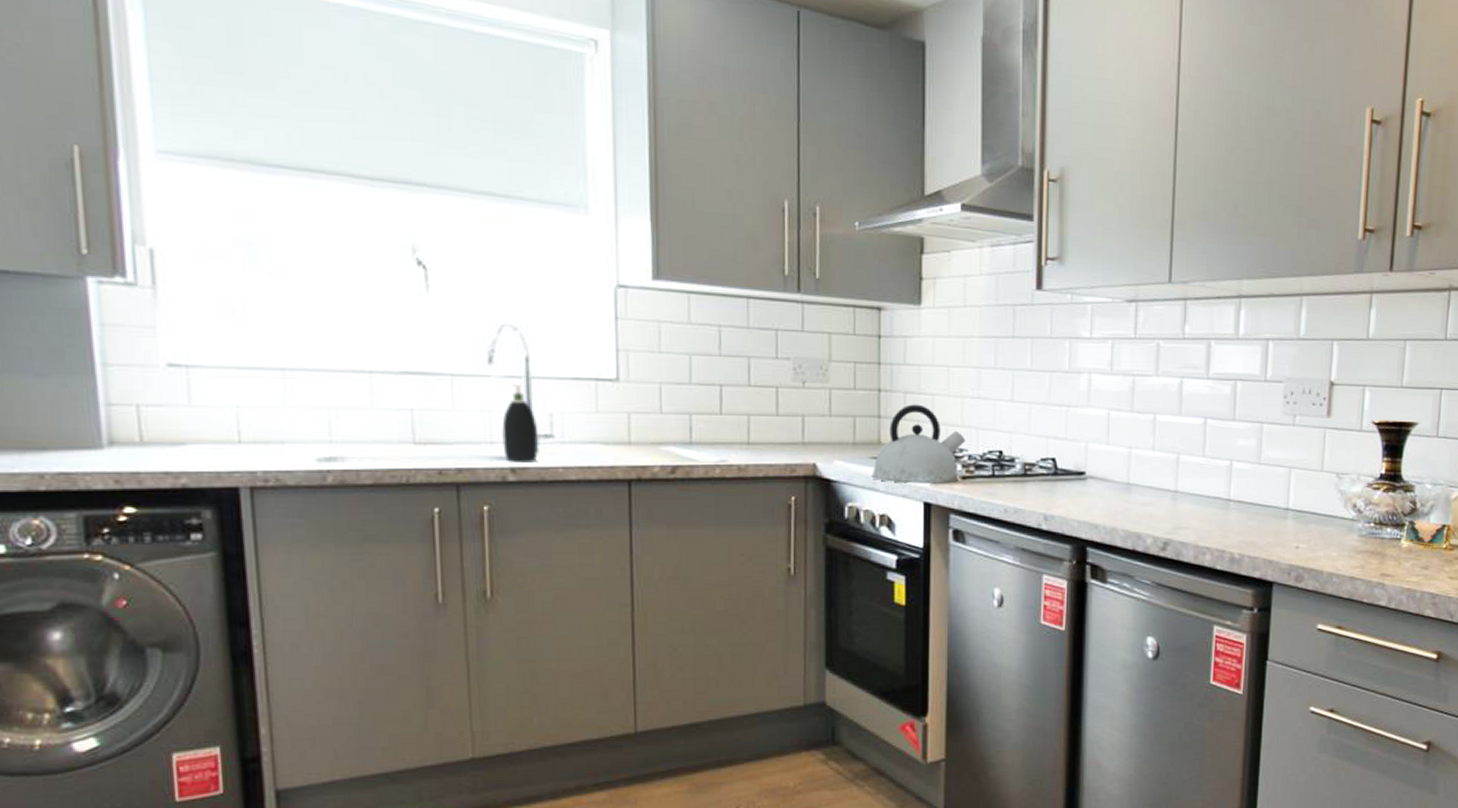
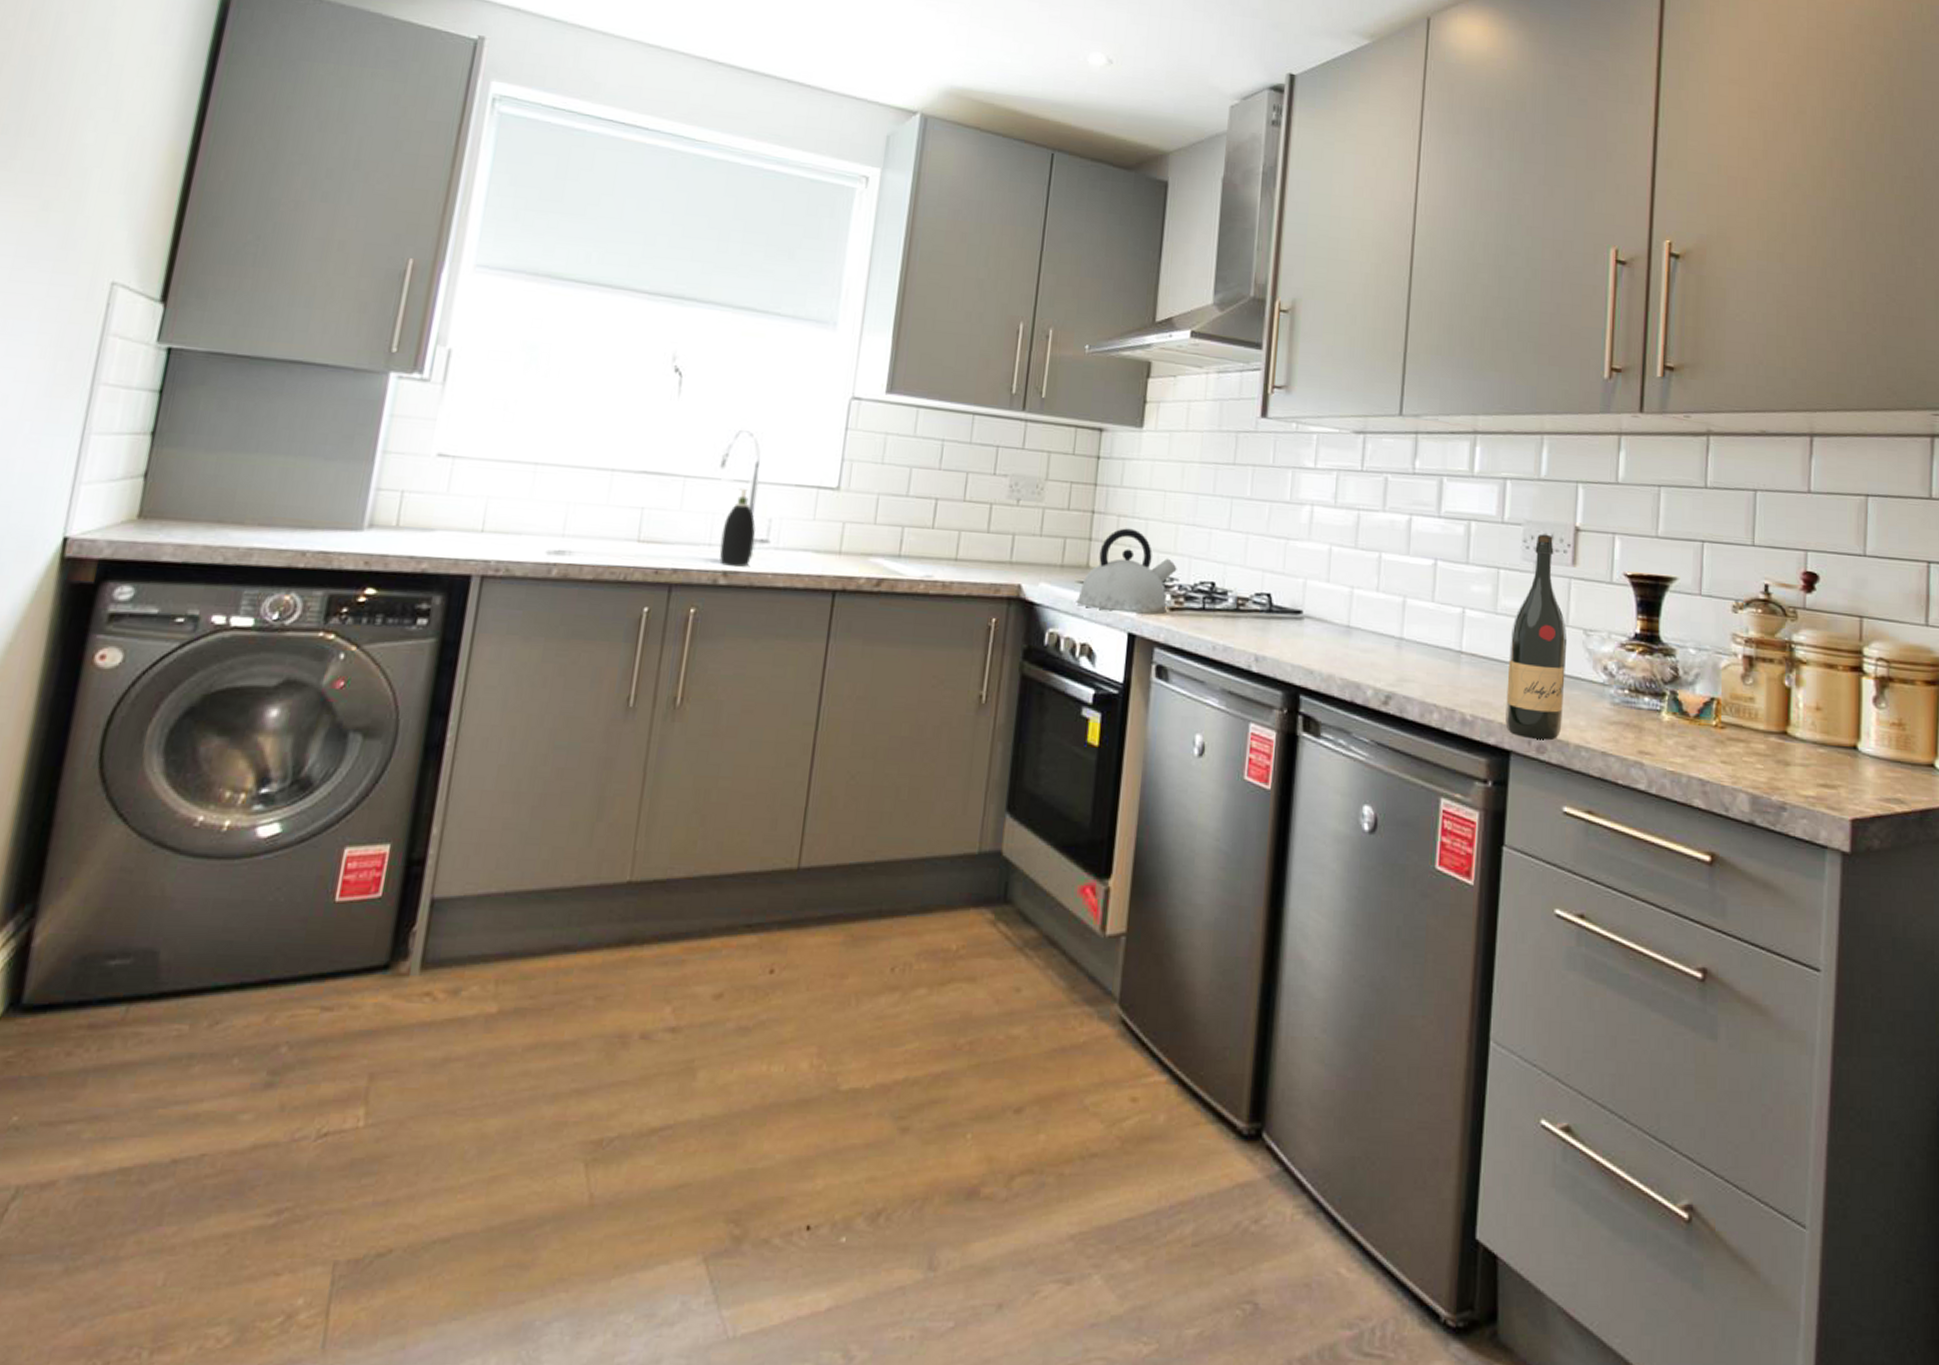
wine bottle: none [1269,389,1322,571] -> present [1505,533,1568,741]

